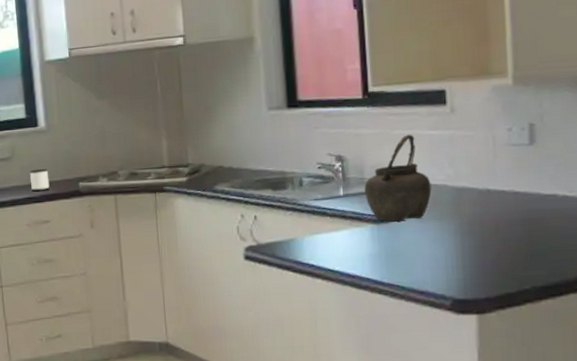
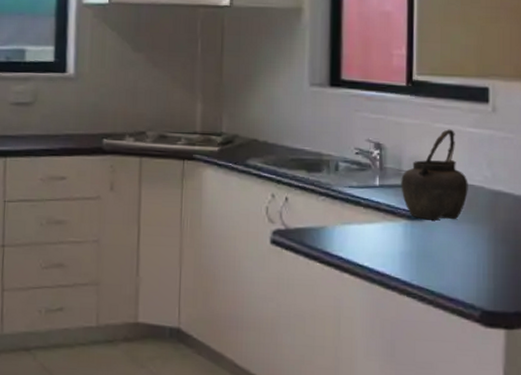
mug: present [29,169,50,191] -> none [50,119,71,143]

